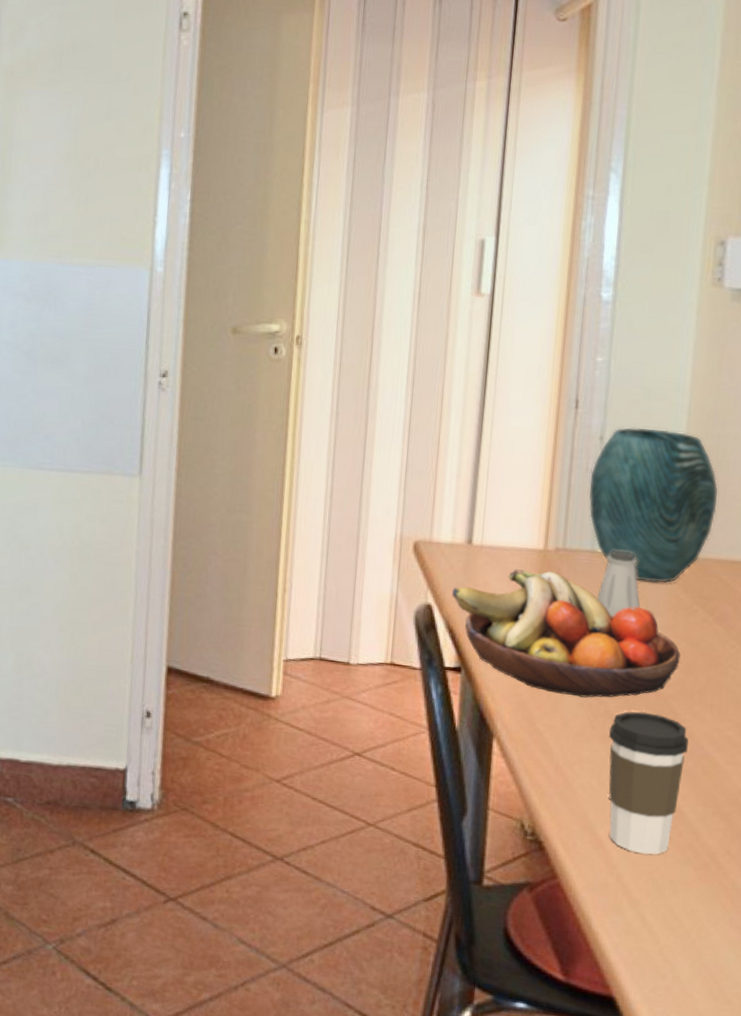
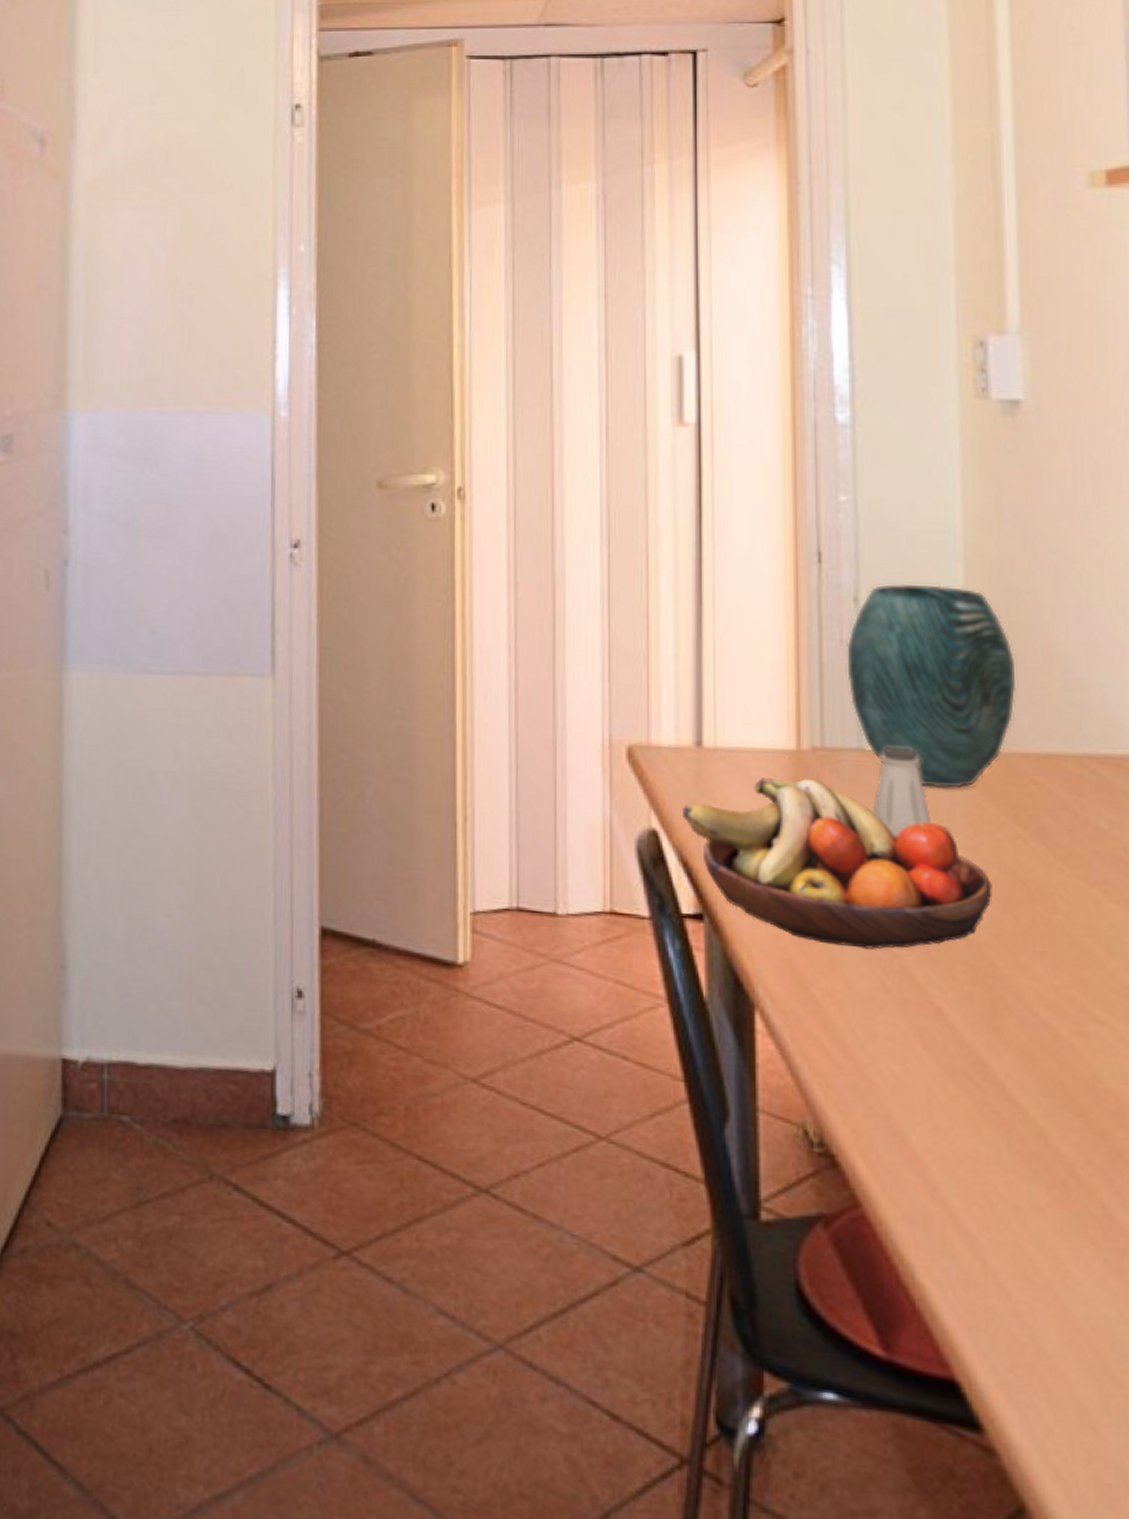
coffee cup: present [608,711,689,855] -> none [908,966,1019,1169]

